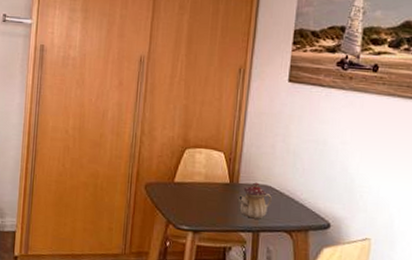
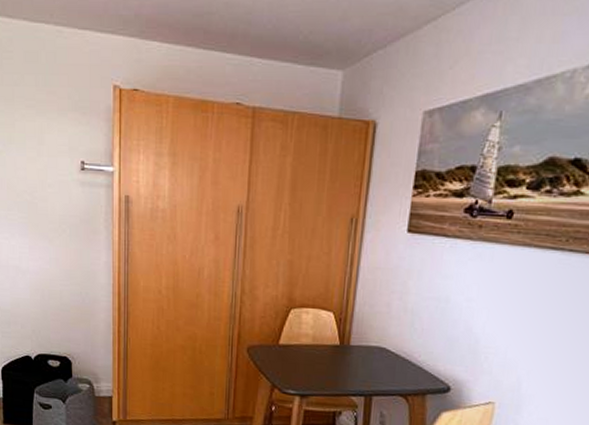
teapot: present [237,182,272,219] -> none [348,344,387,383]

